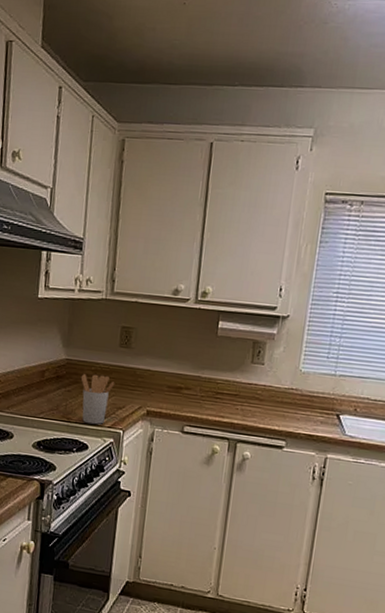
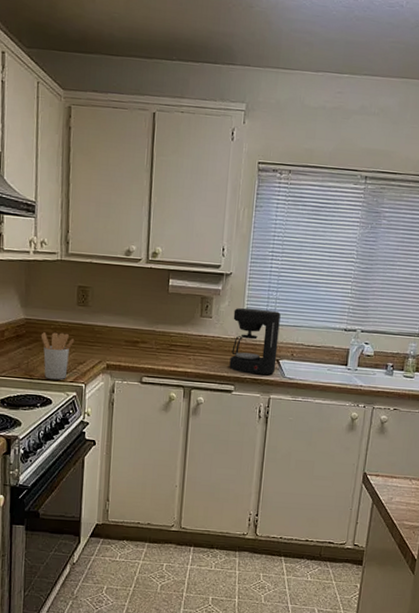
coffee maker: none [281,354,344,432] -> present [229,307,281,375]

